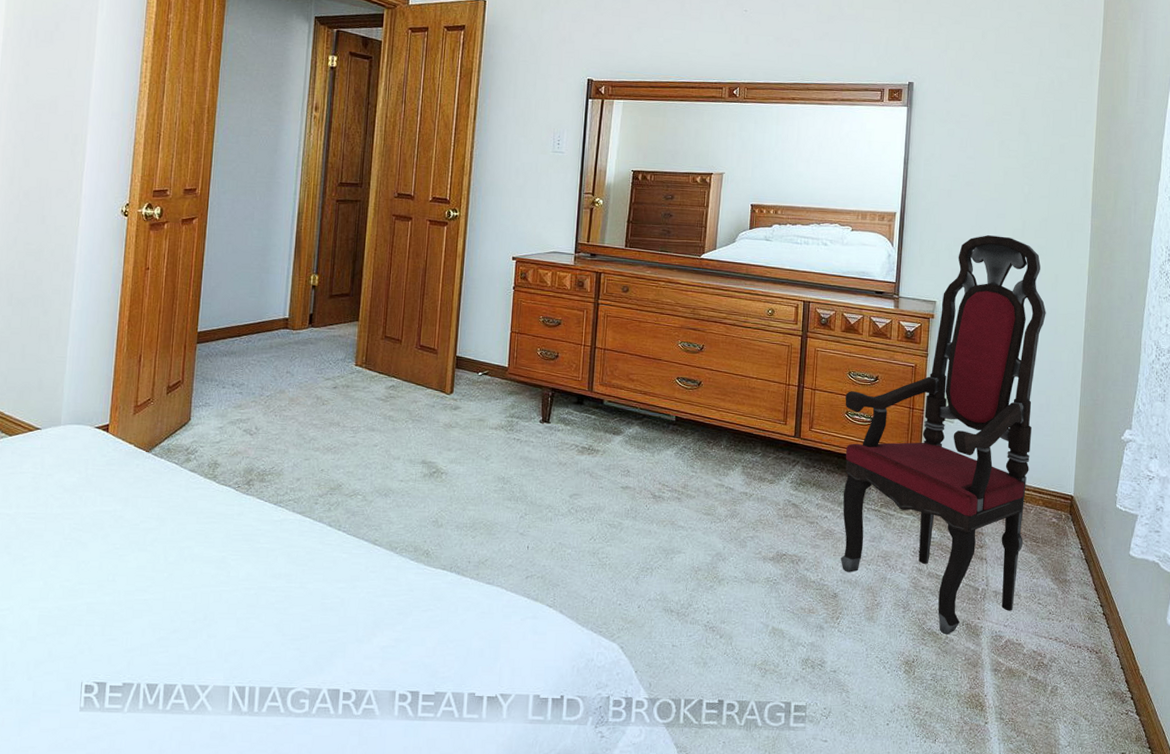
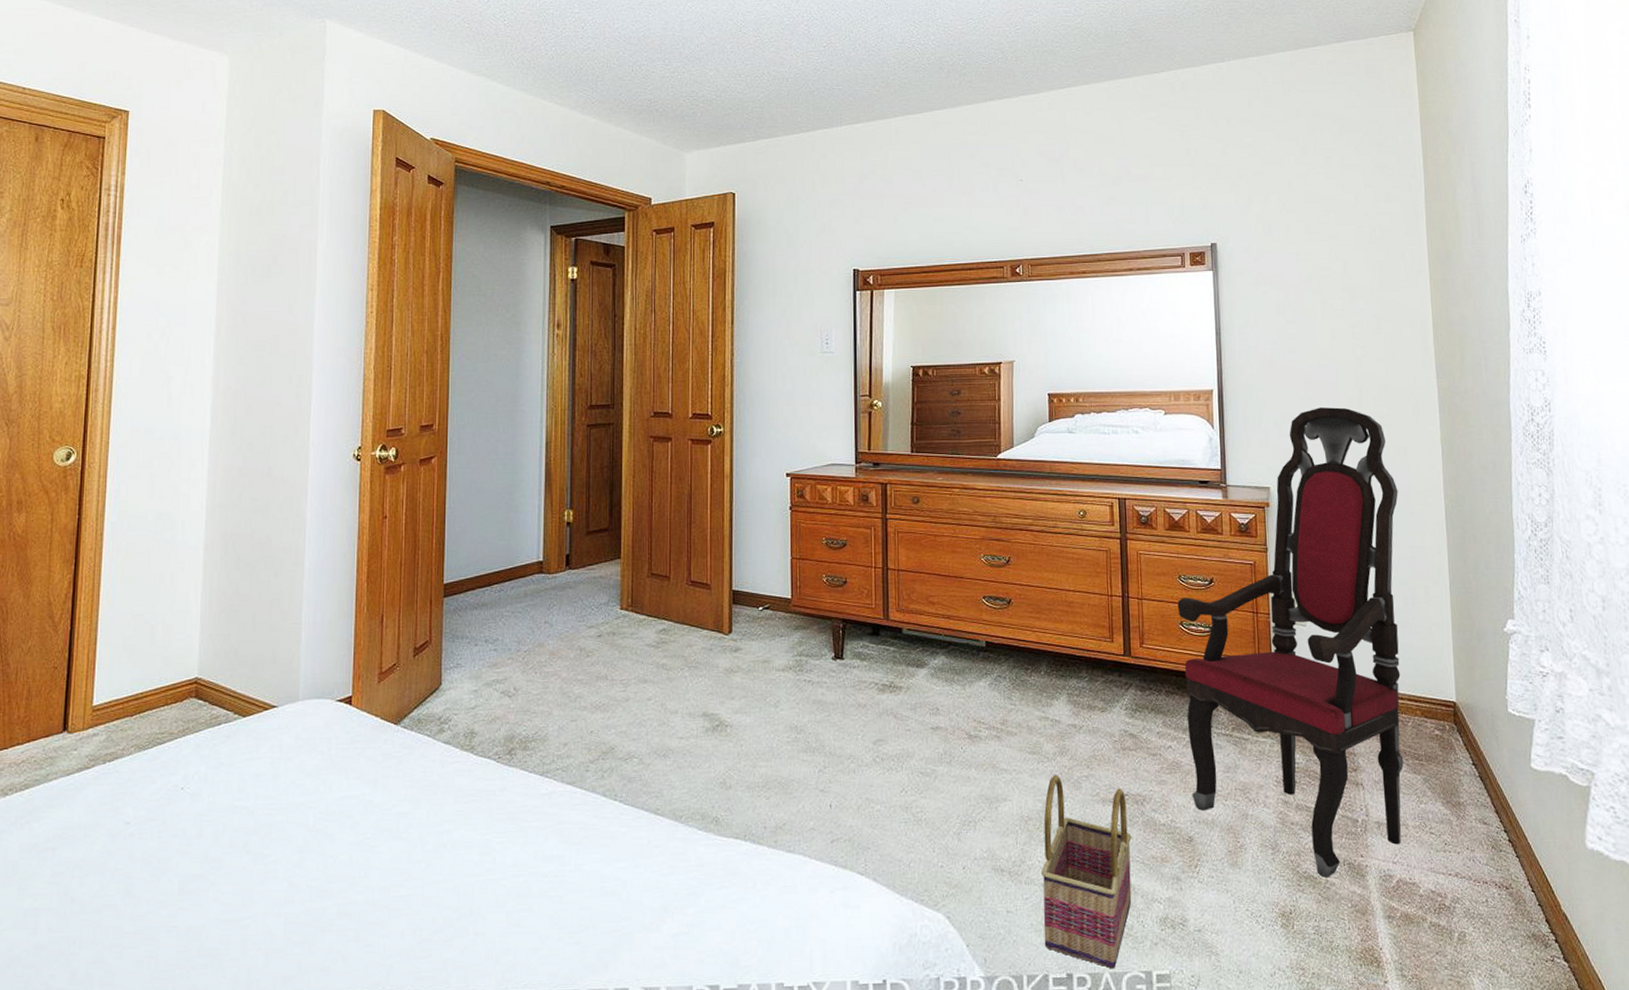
basket: none [702,533,785,698] -> present [1041,774,1132,969]

